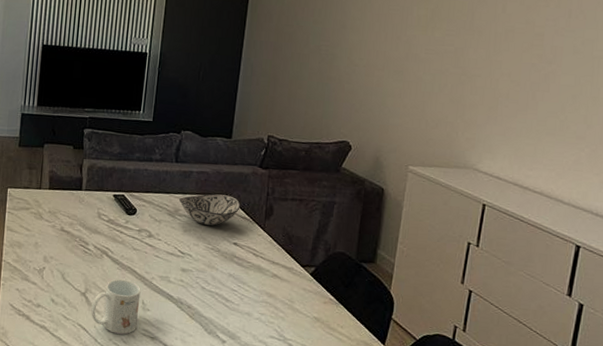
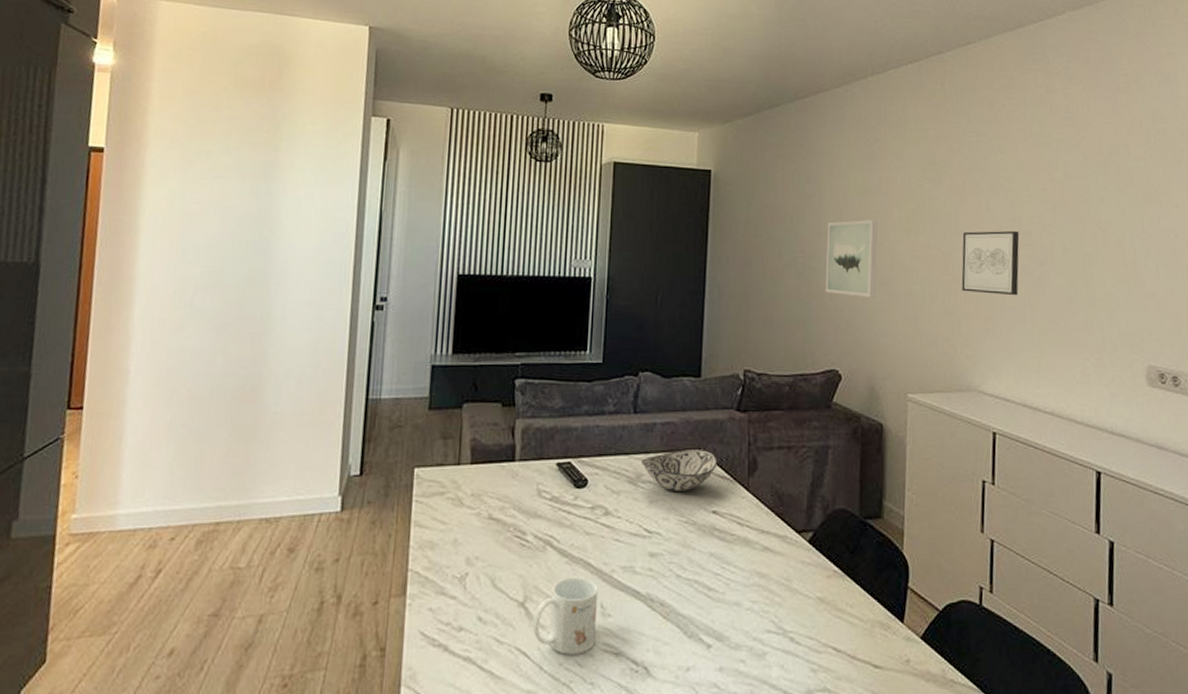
wall art: none [345,16,399,83] -> present [825,220,879,297]
wall art: none [469,31,532,90] -> present [961,230,1020,296]

